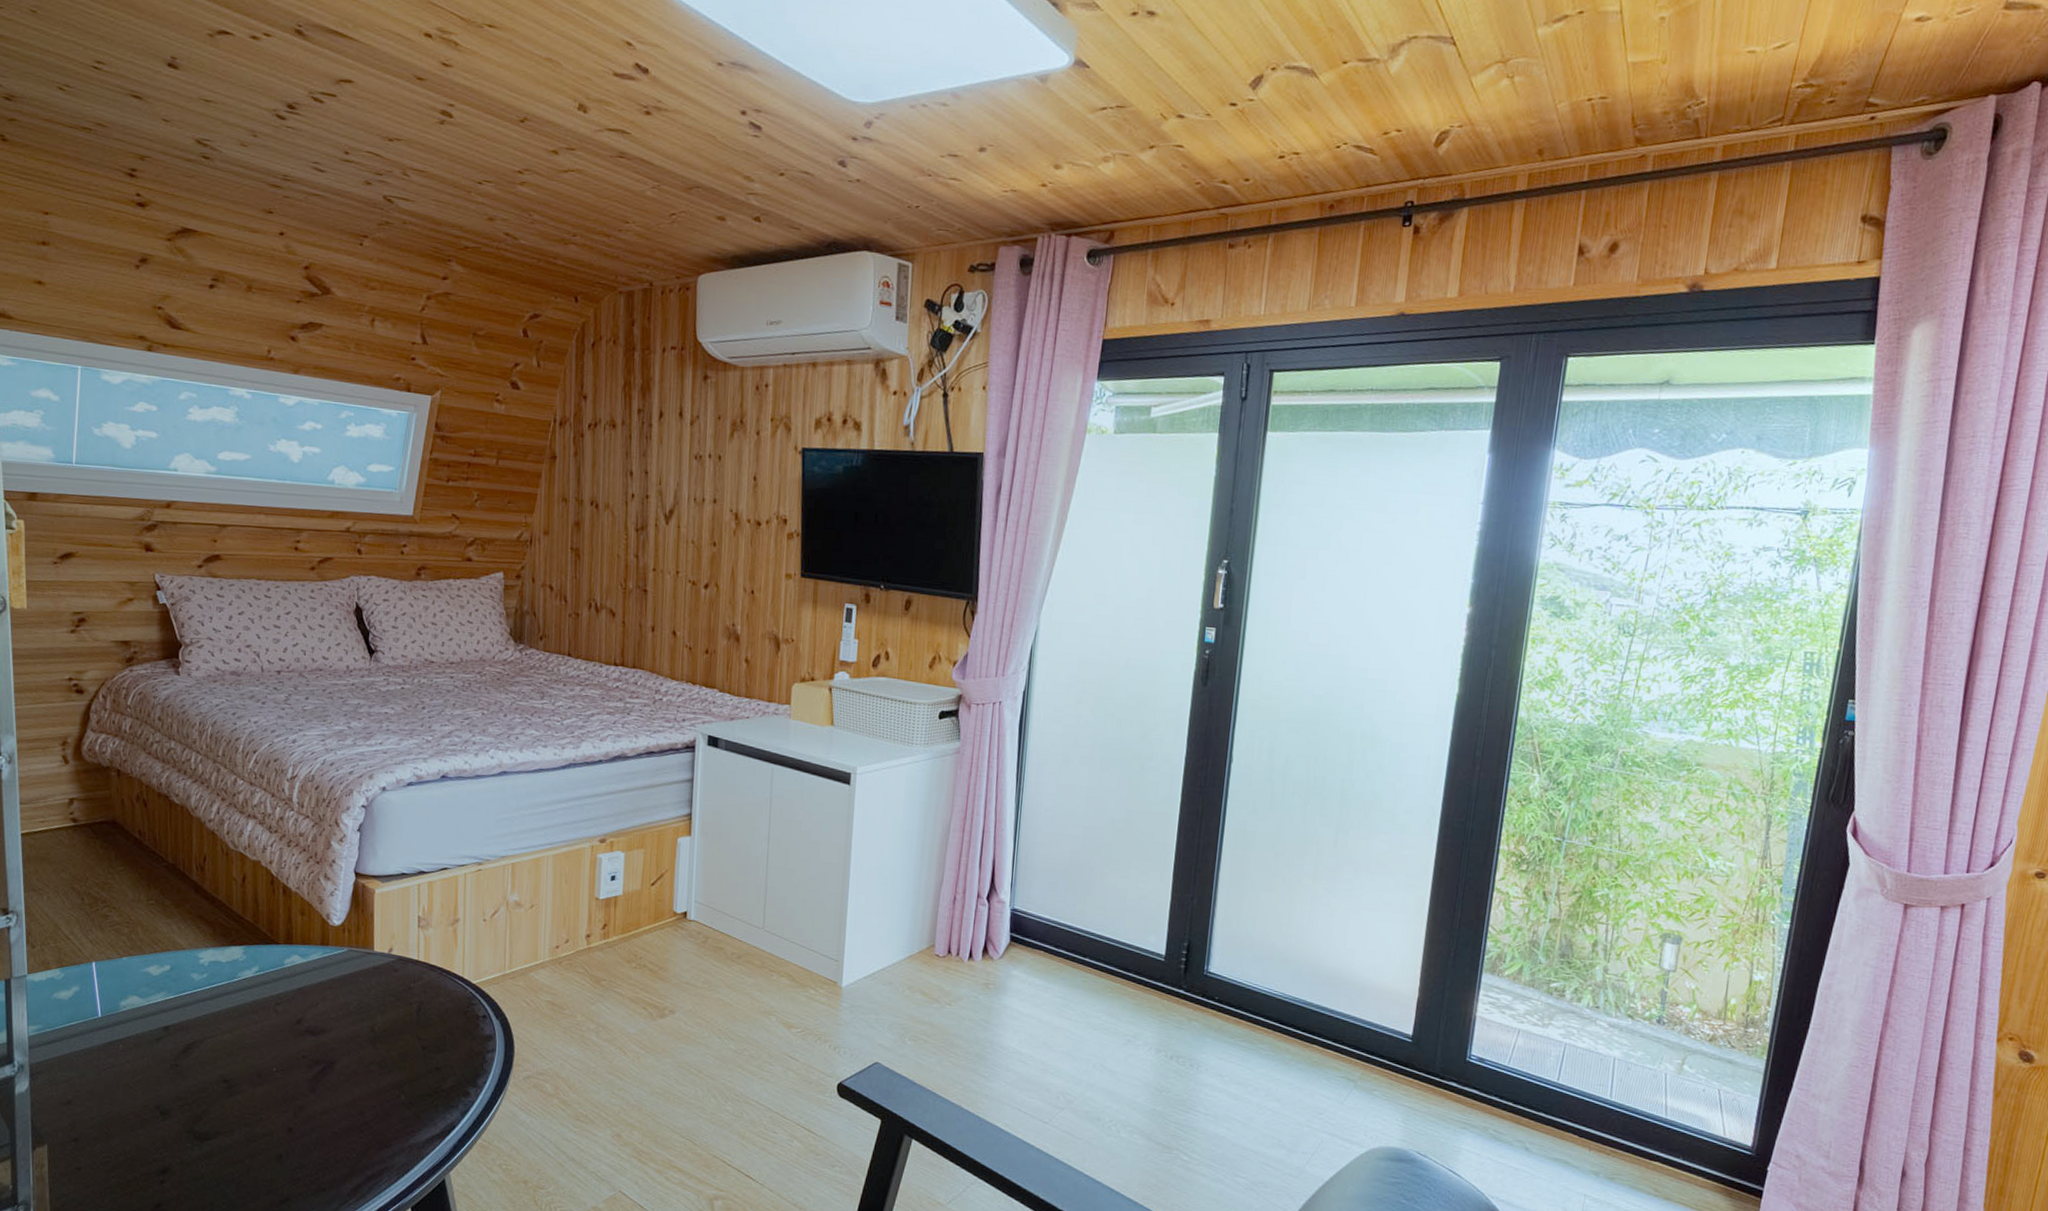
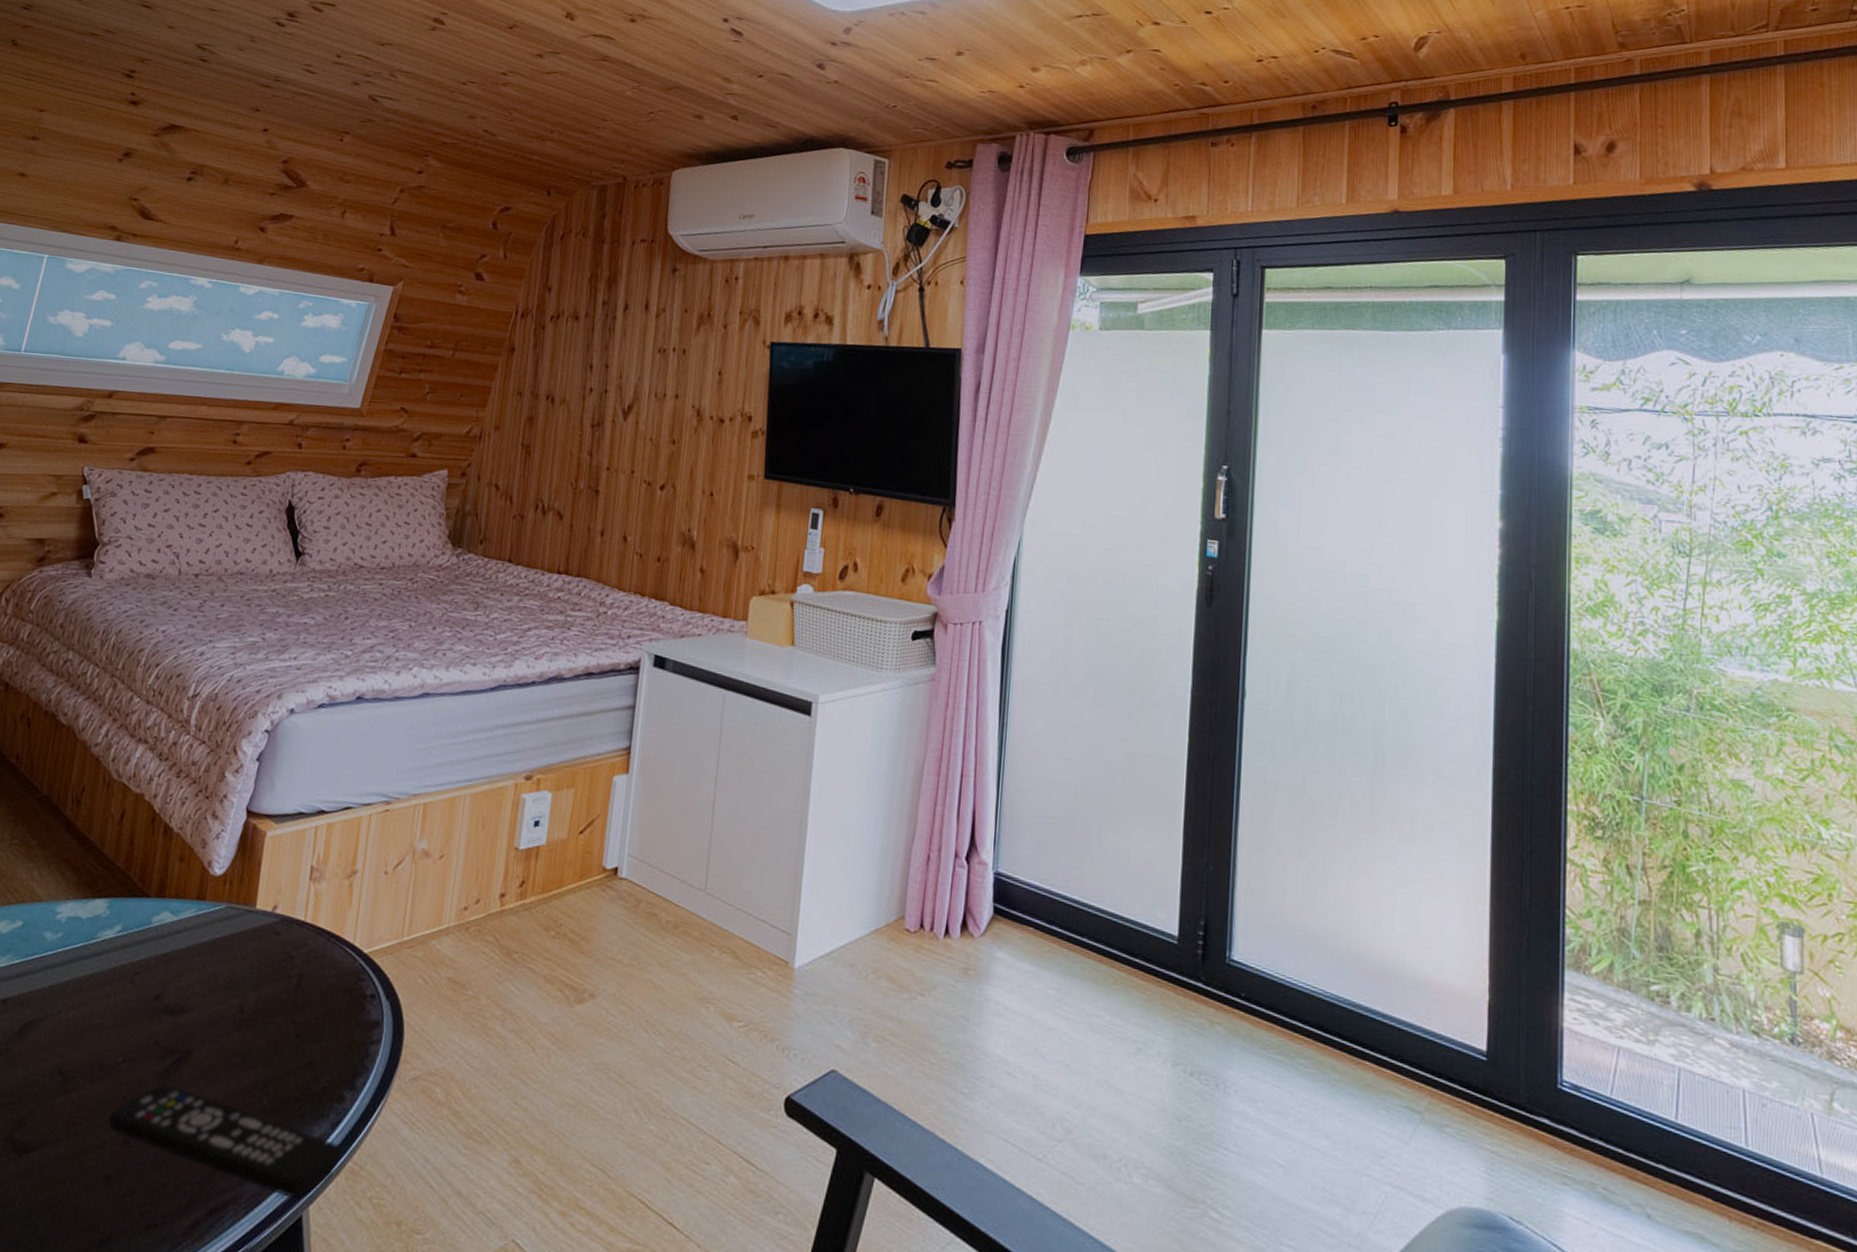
remote control: none [272,1086,472,1167] -> present [108,1083,342,1199]

